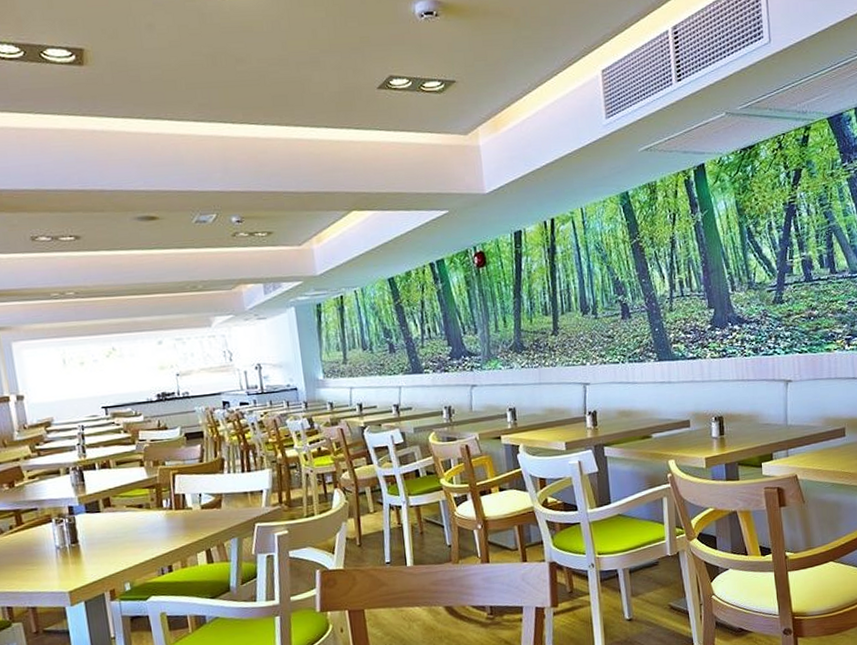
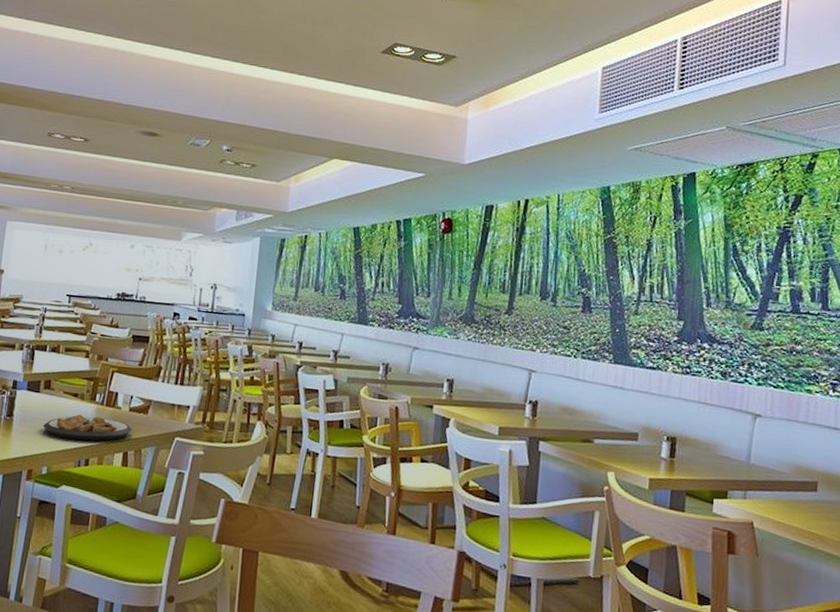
plate: none [113,520,209,552] -> present [43,414,132,442]

